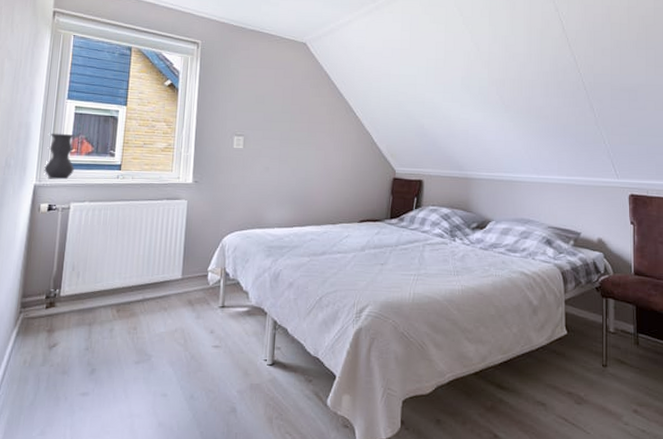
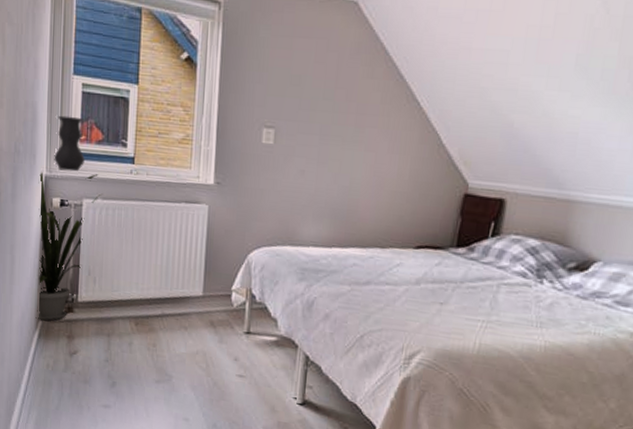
house plant: none [15,181,90,318] -> present [36,172,102,322]

